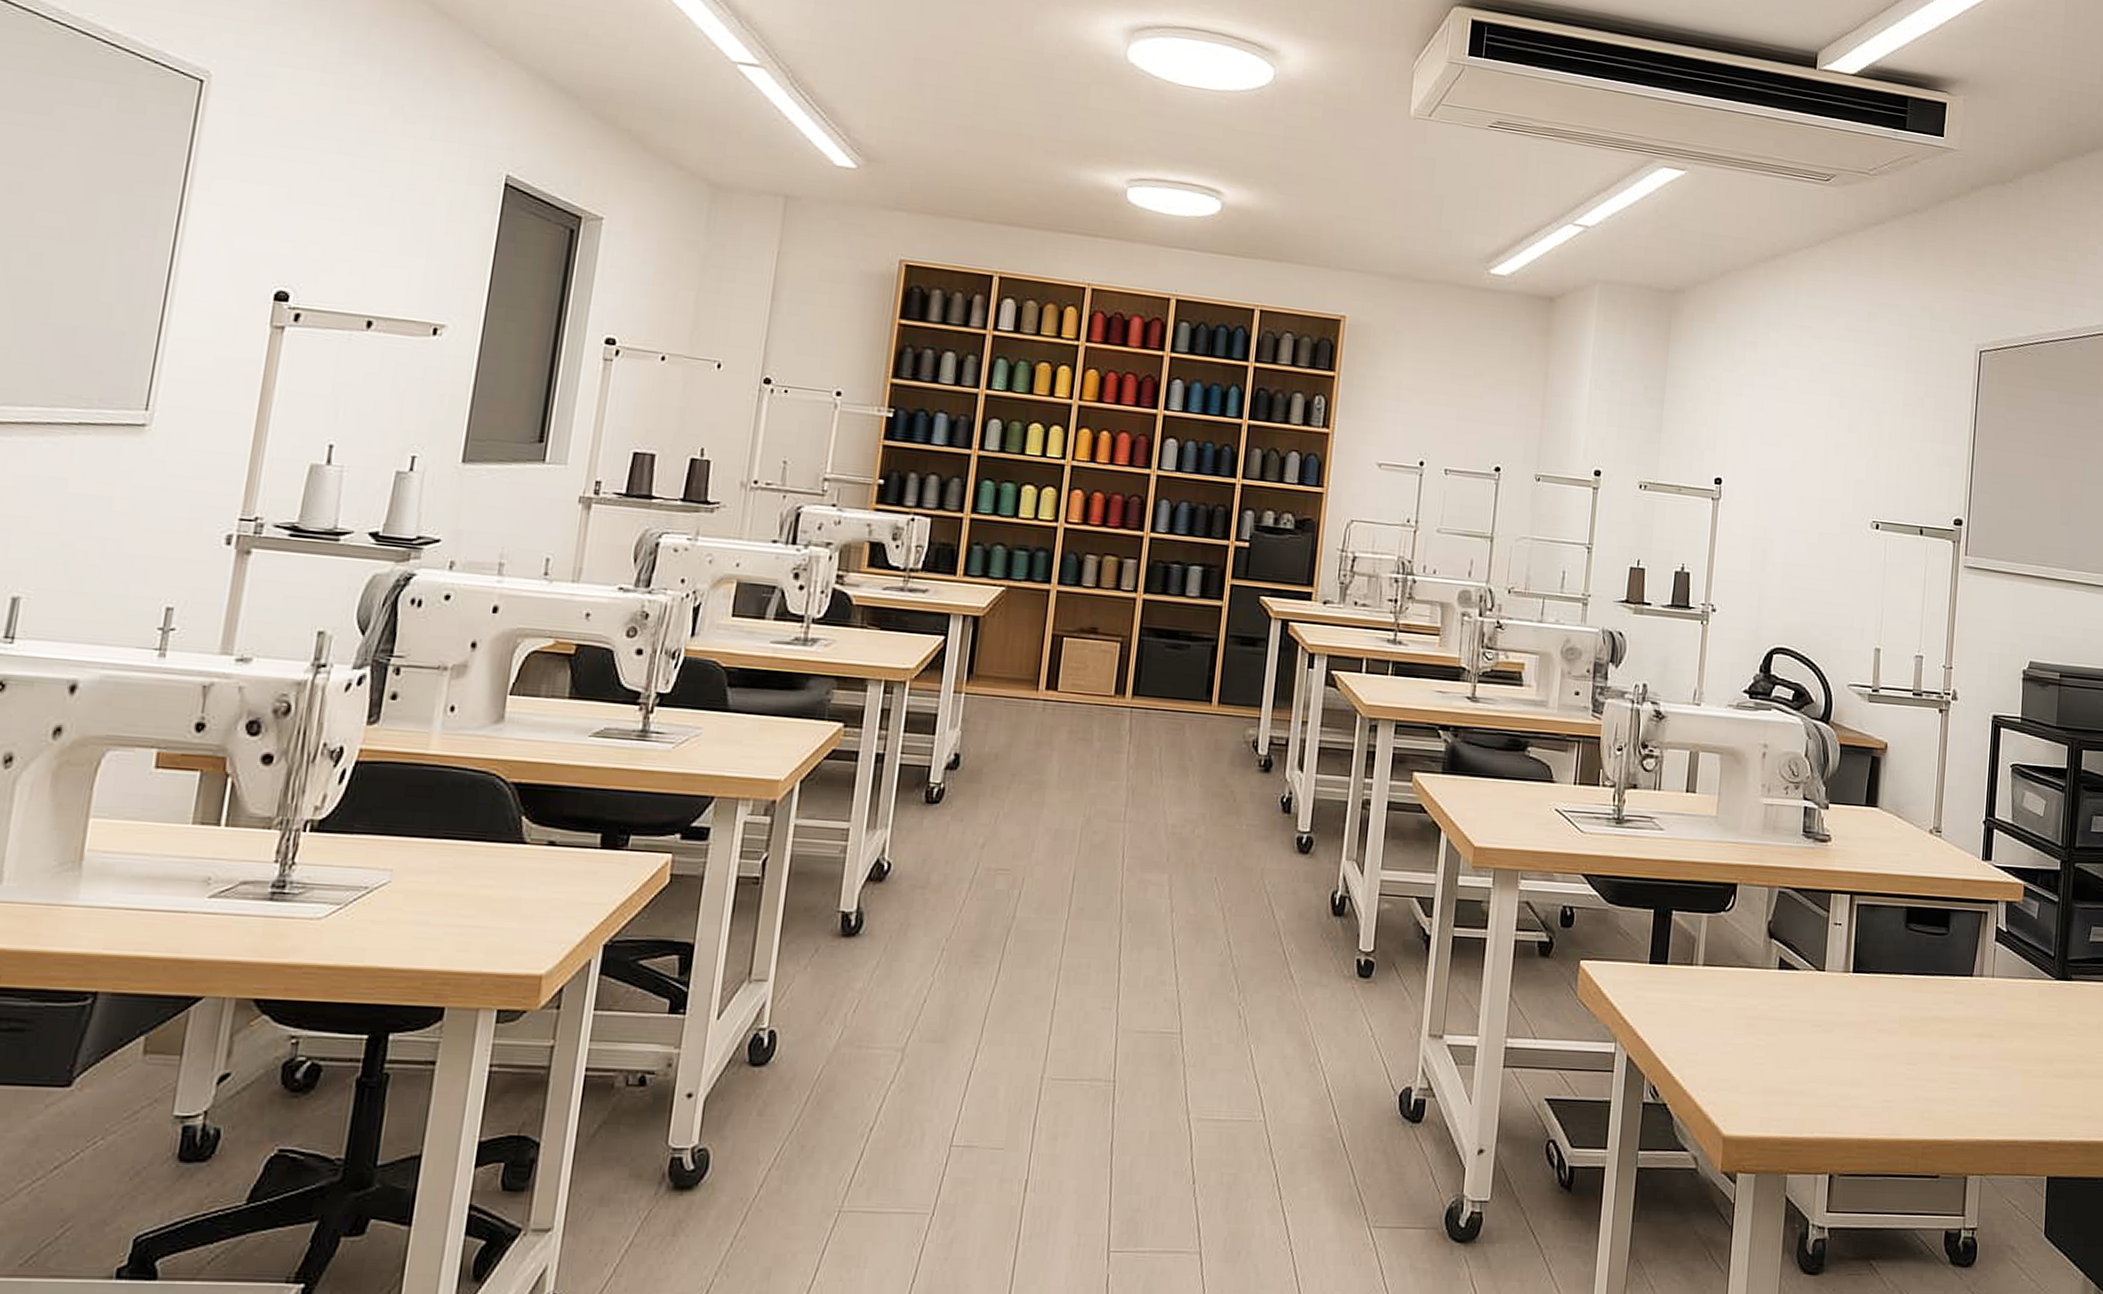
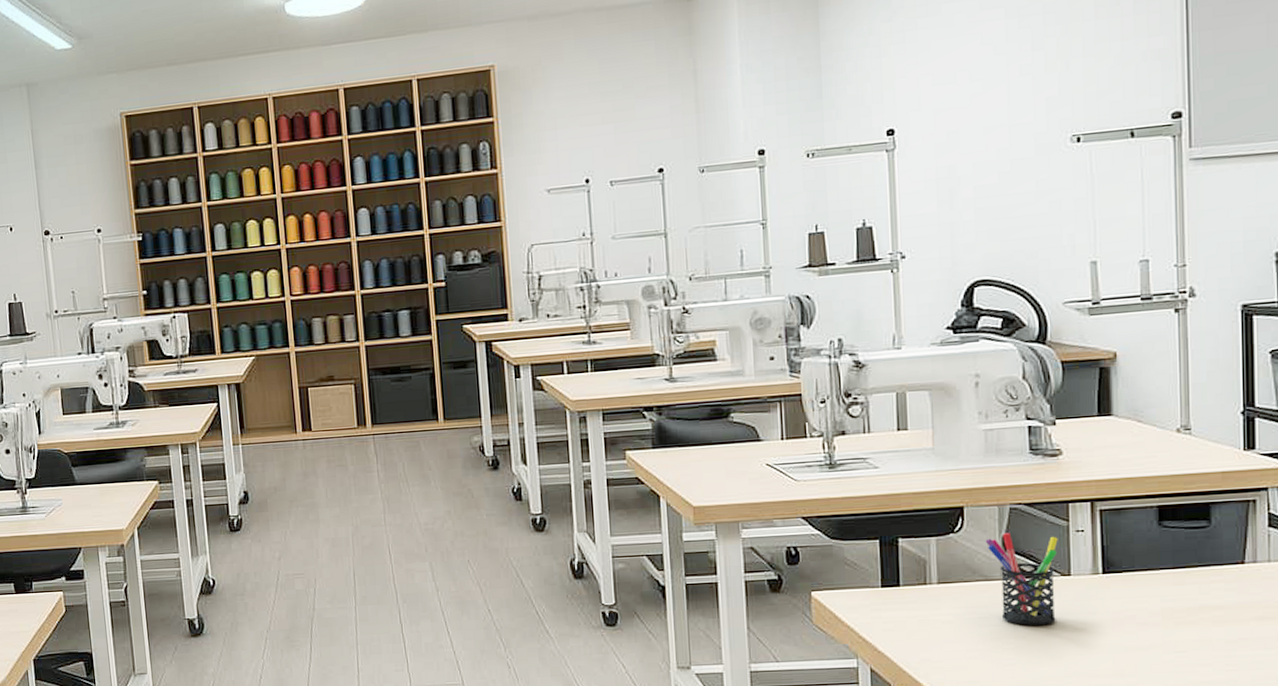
pen holder: none [1752,918,1818,1022] -> present [985,533,1058,625]

